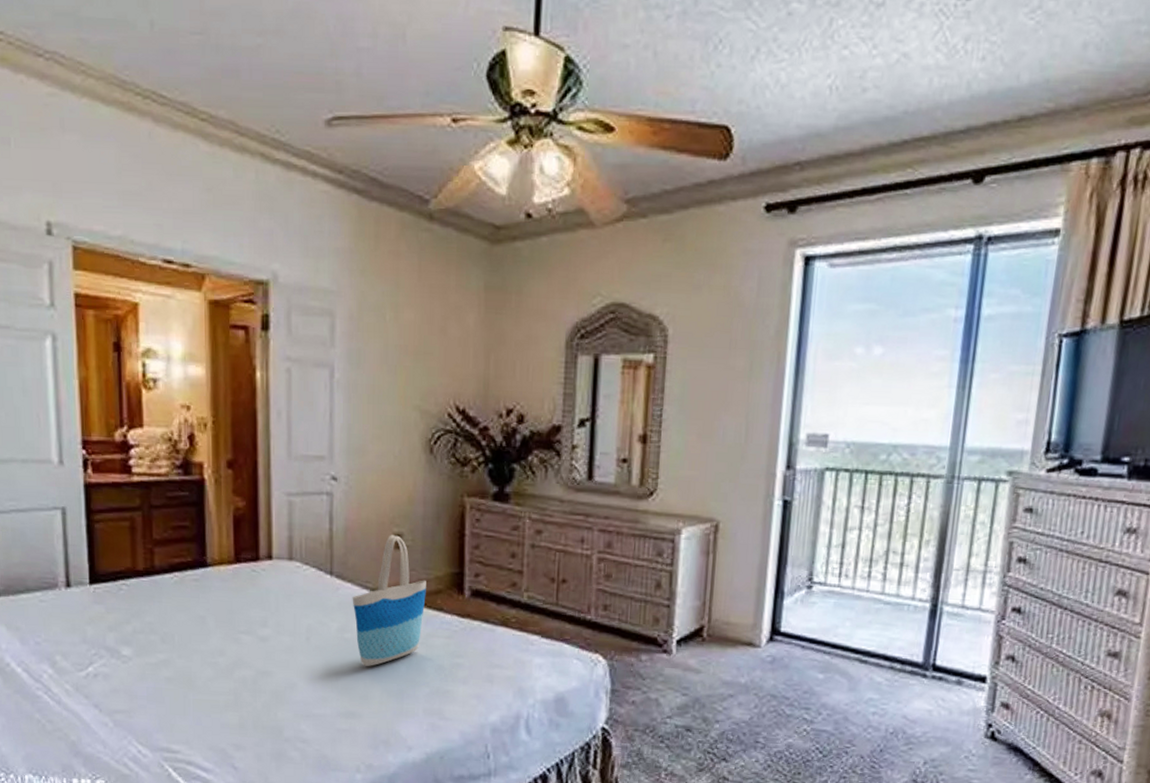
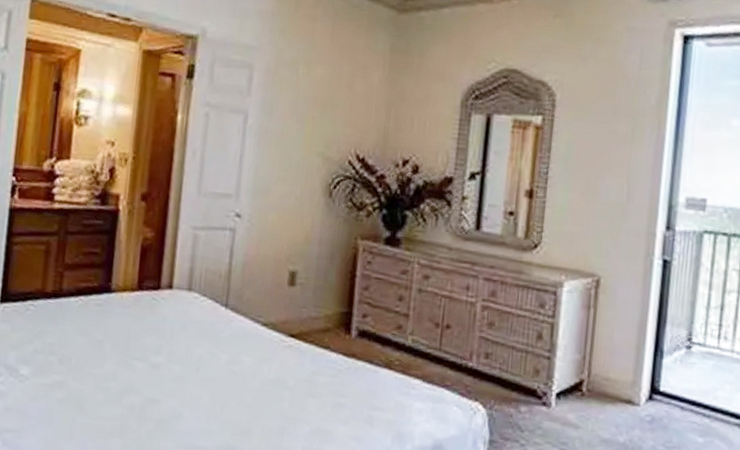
tote bag: present [352,535,426,666] -> none [243,272,316,401]

